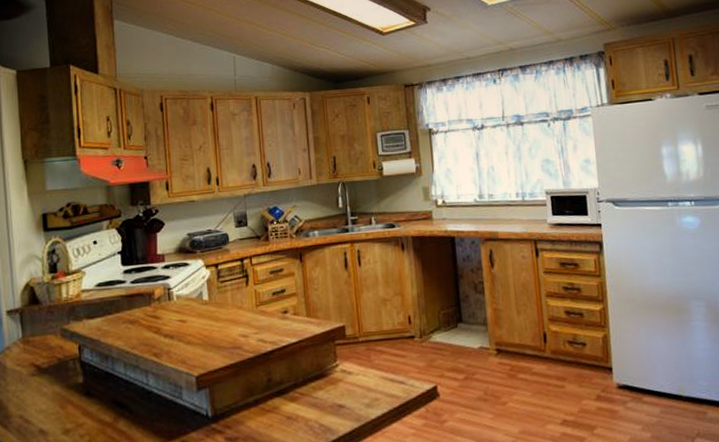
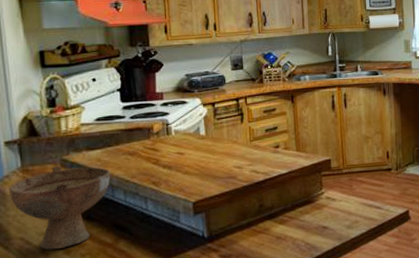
bowl: none [9,336,111,430] -> present [8,165,111,250]

